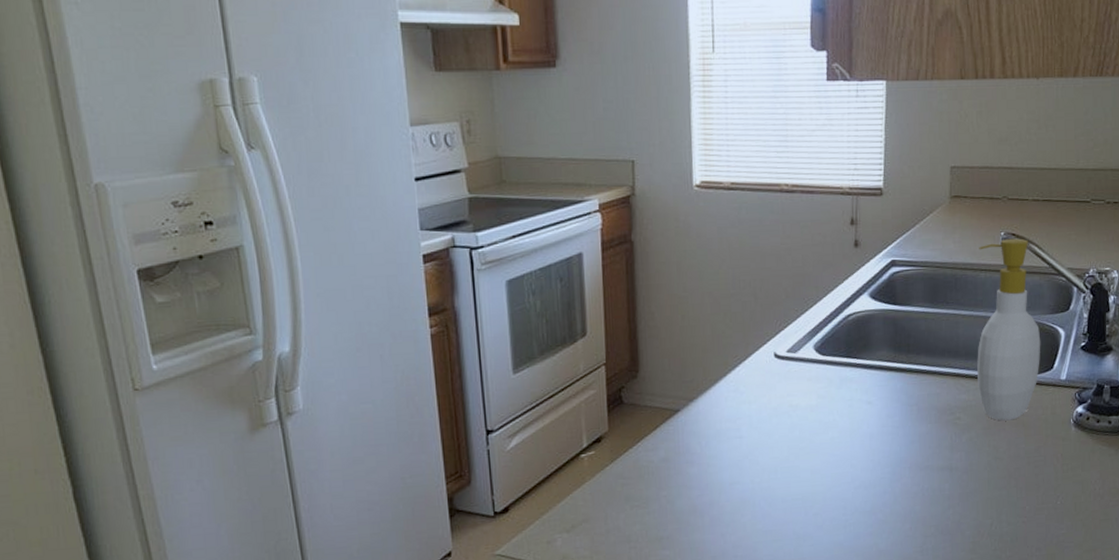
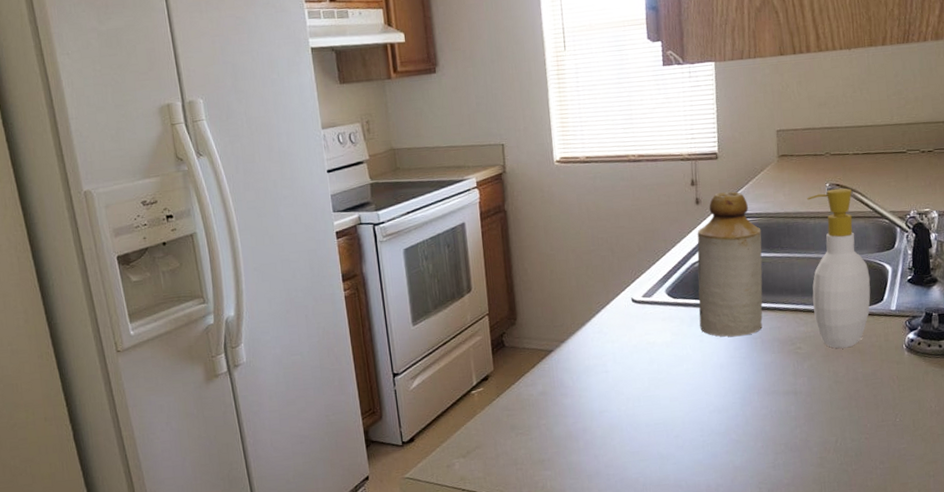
bottle: none [849,235,926,403] -> present [697,191,763,337]

